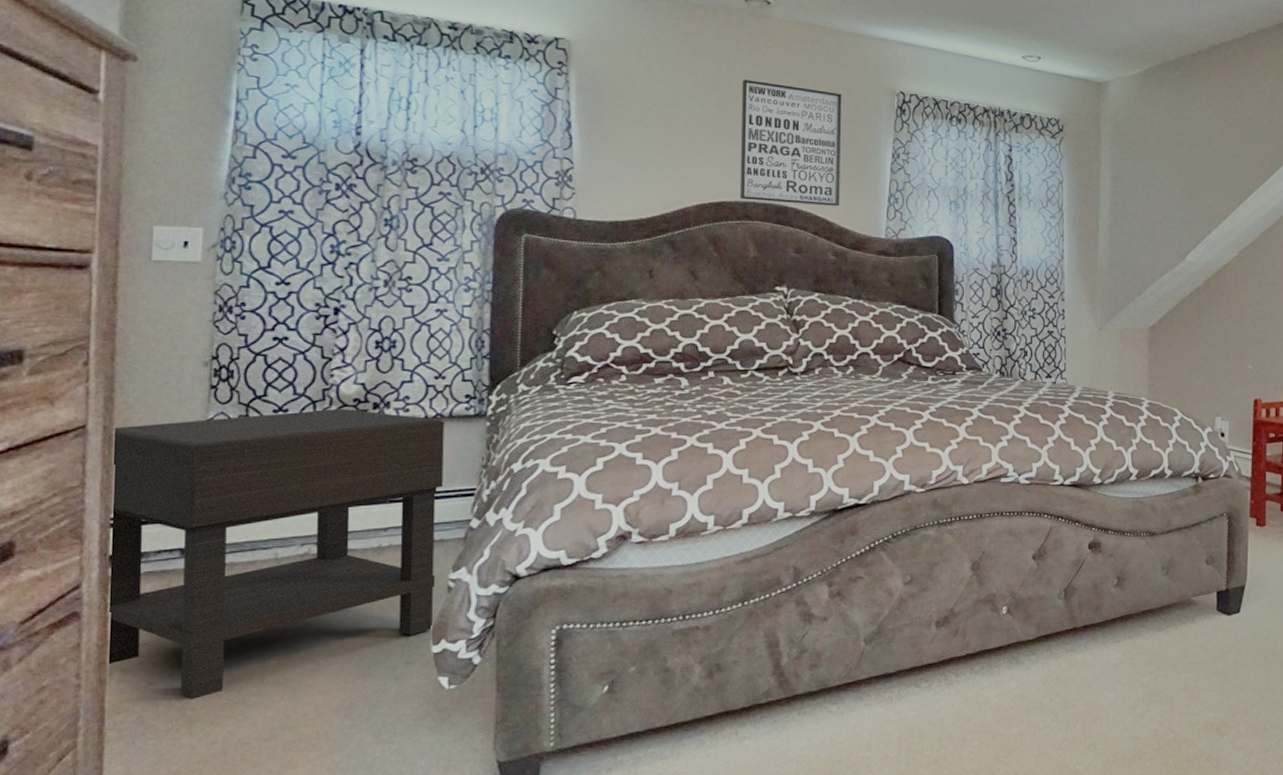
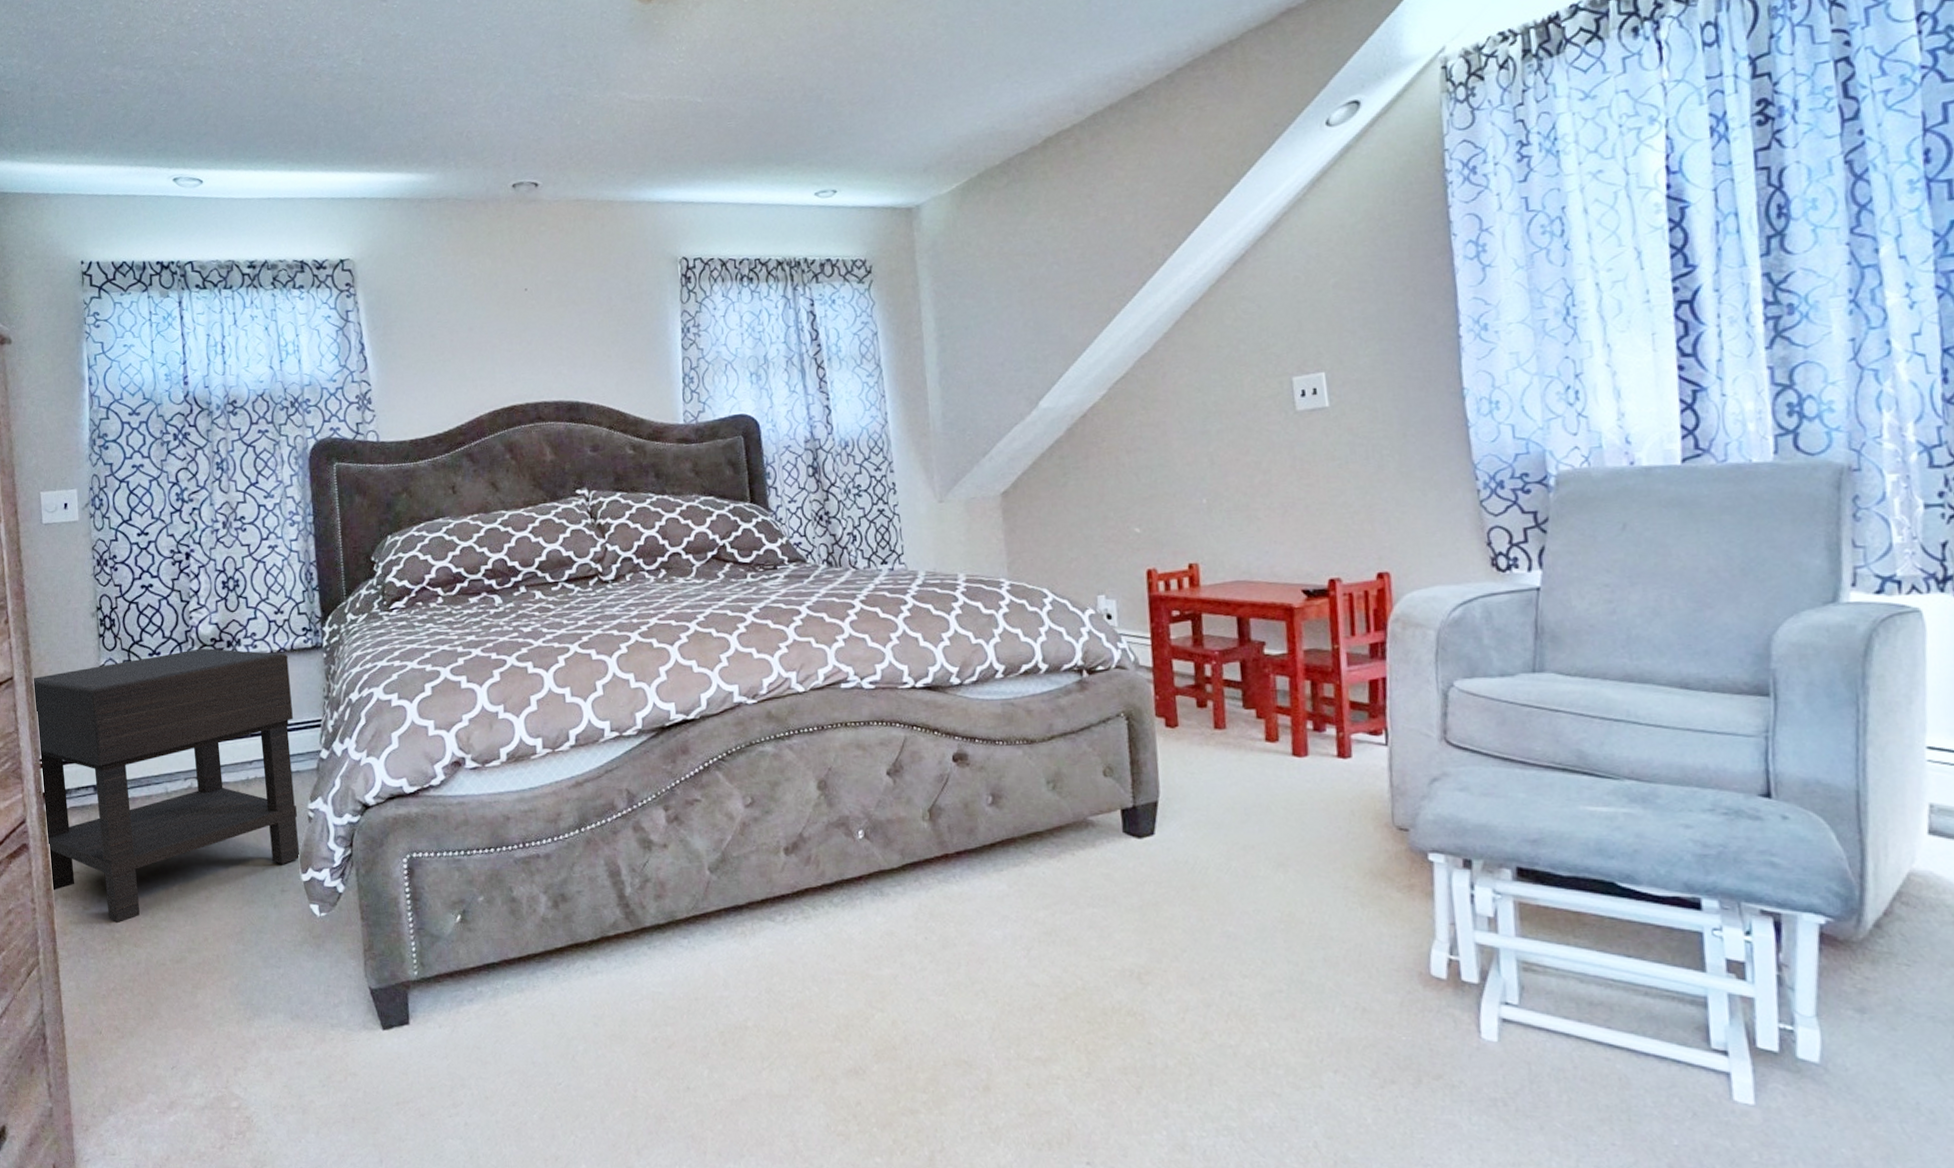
wall art: present [739,80,842,207] -> none [519,270,632,401]

